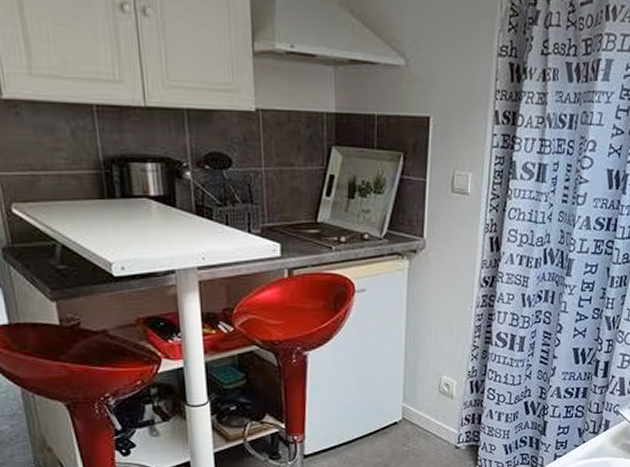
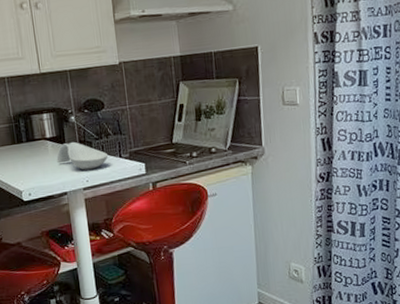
spoon rest: none [163,205,234,244] -> present [56,141,109,170]

